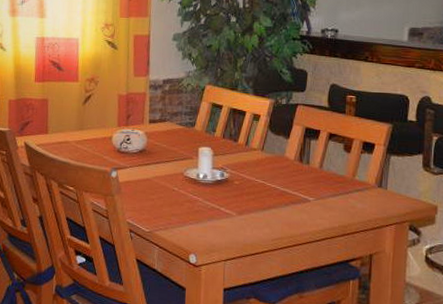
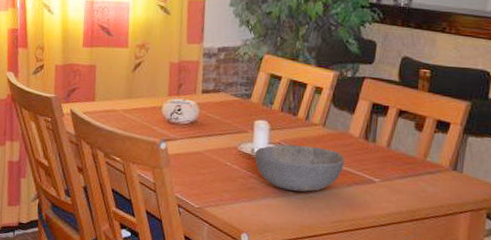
bowl: none [199,168,282,213] -> present [254,144,345,192]

